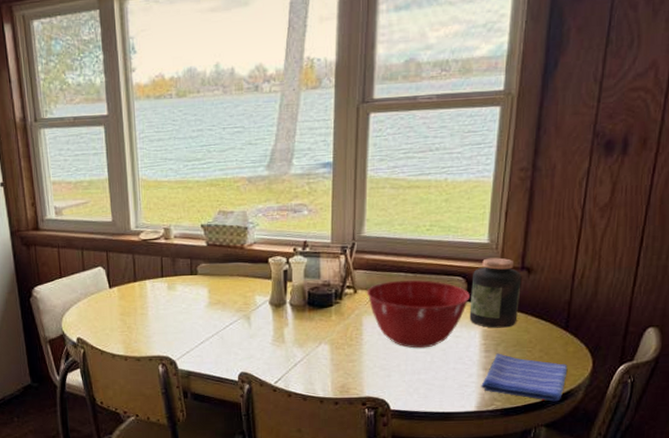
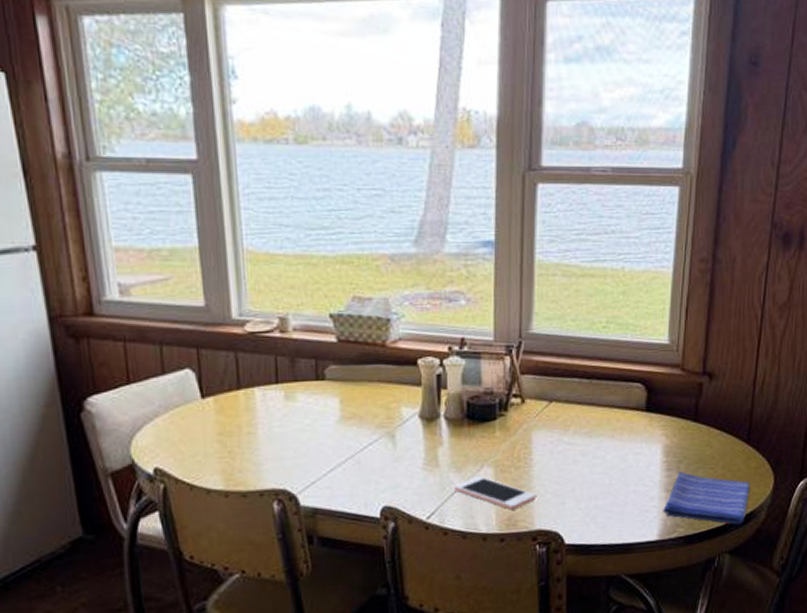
cell phone: none [297,351,366,380] -> present [454,476,537,510]
mixing bowl: present [367,279,471,349] -> none [536,386,651,469]
jar: present [469,257,522,328] -> none [649,361,703,443]

